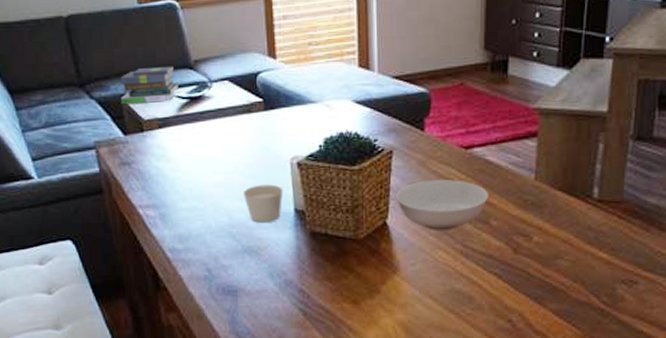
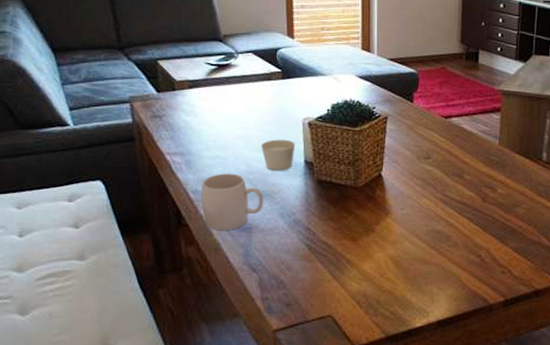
books: present [120,66,178,105] -> none [156,37,208,68]
mug: none [179,227,250,294] -> present [201,173,264,230]
bowl: present [396,180,488,230] -> none [390,141,463,182]

